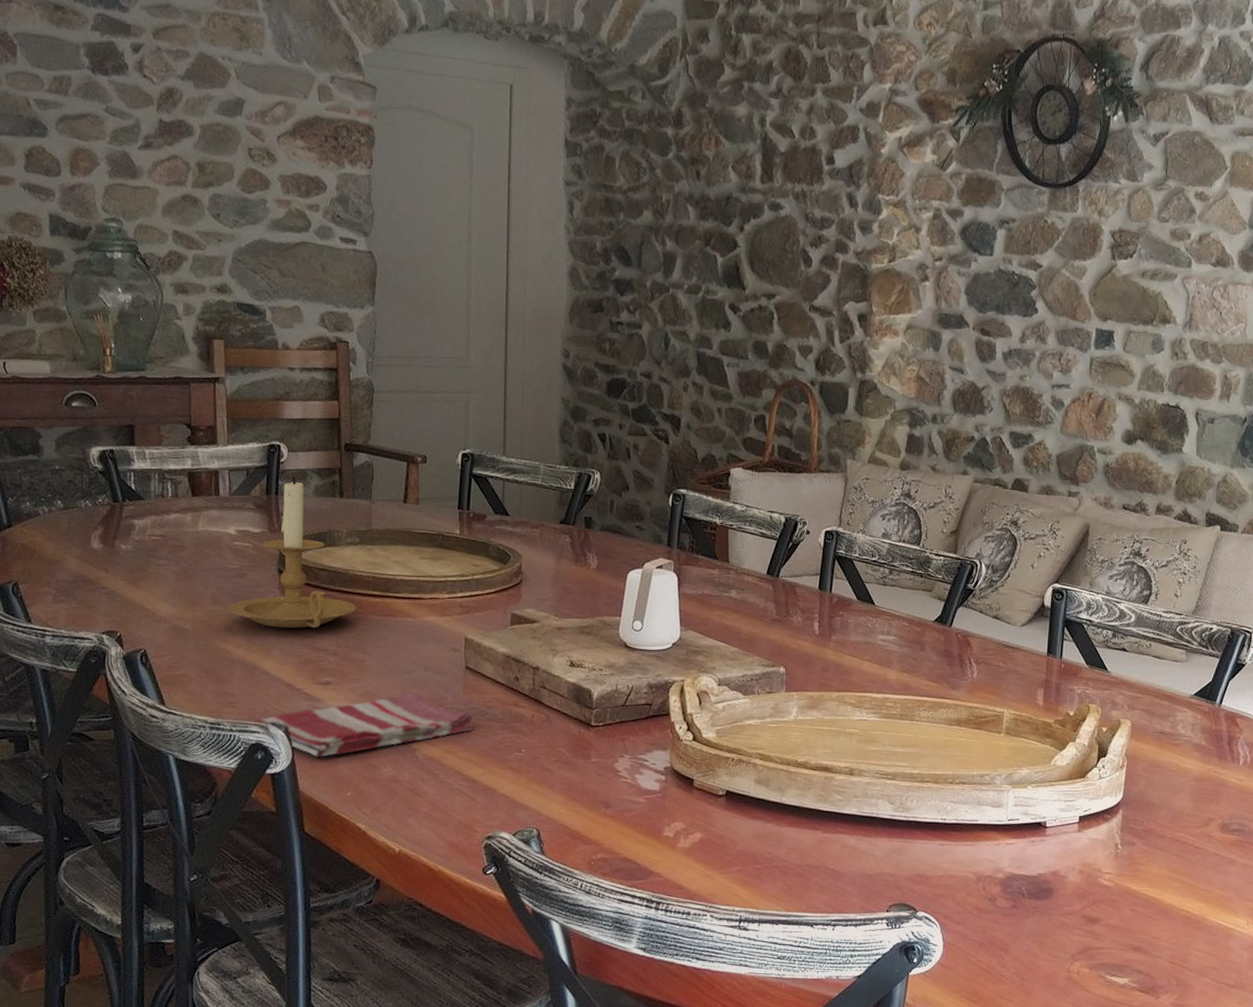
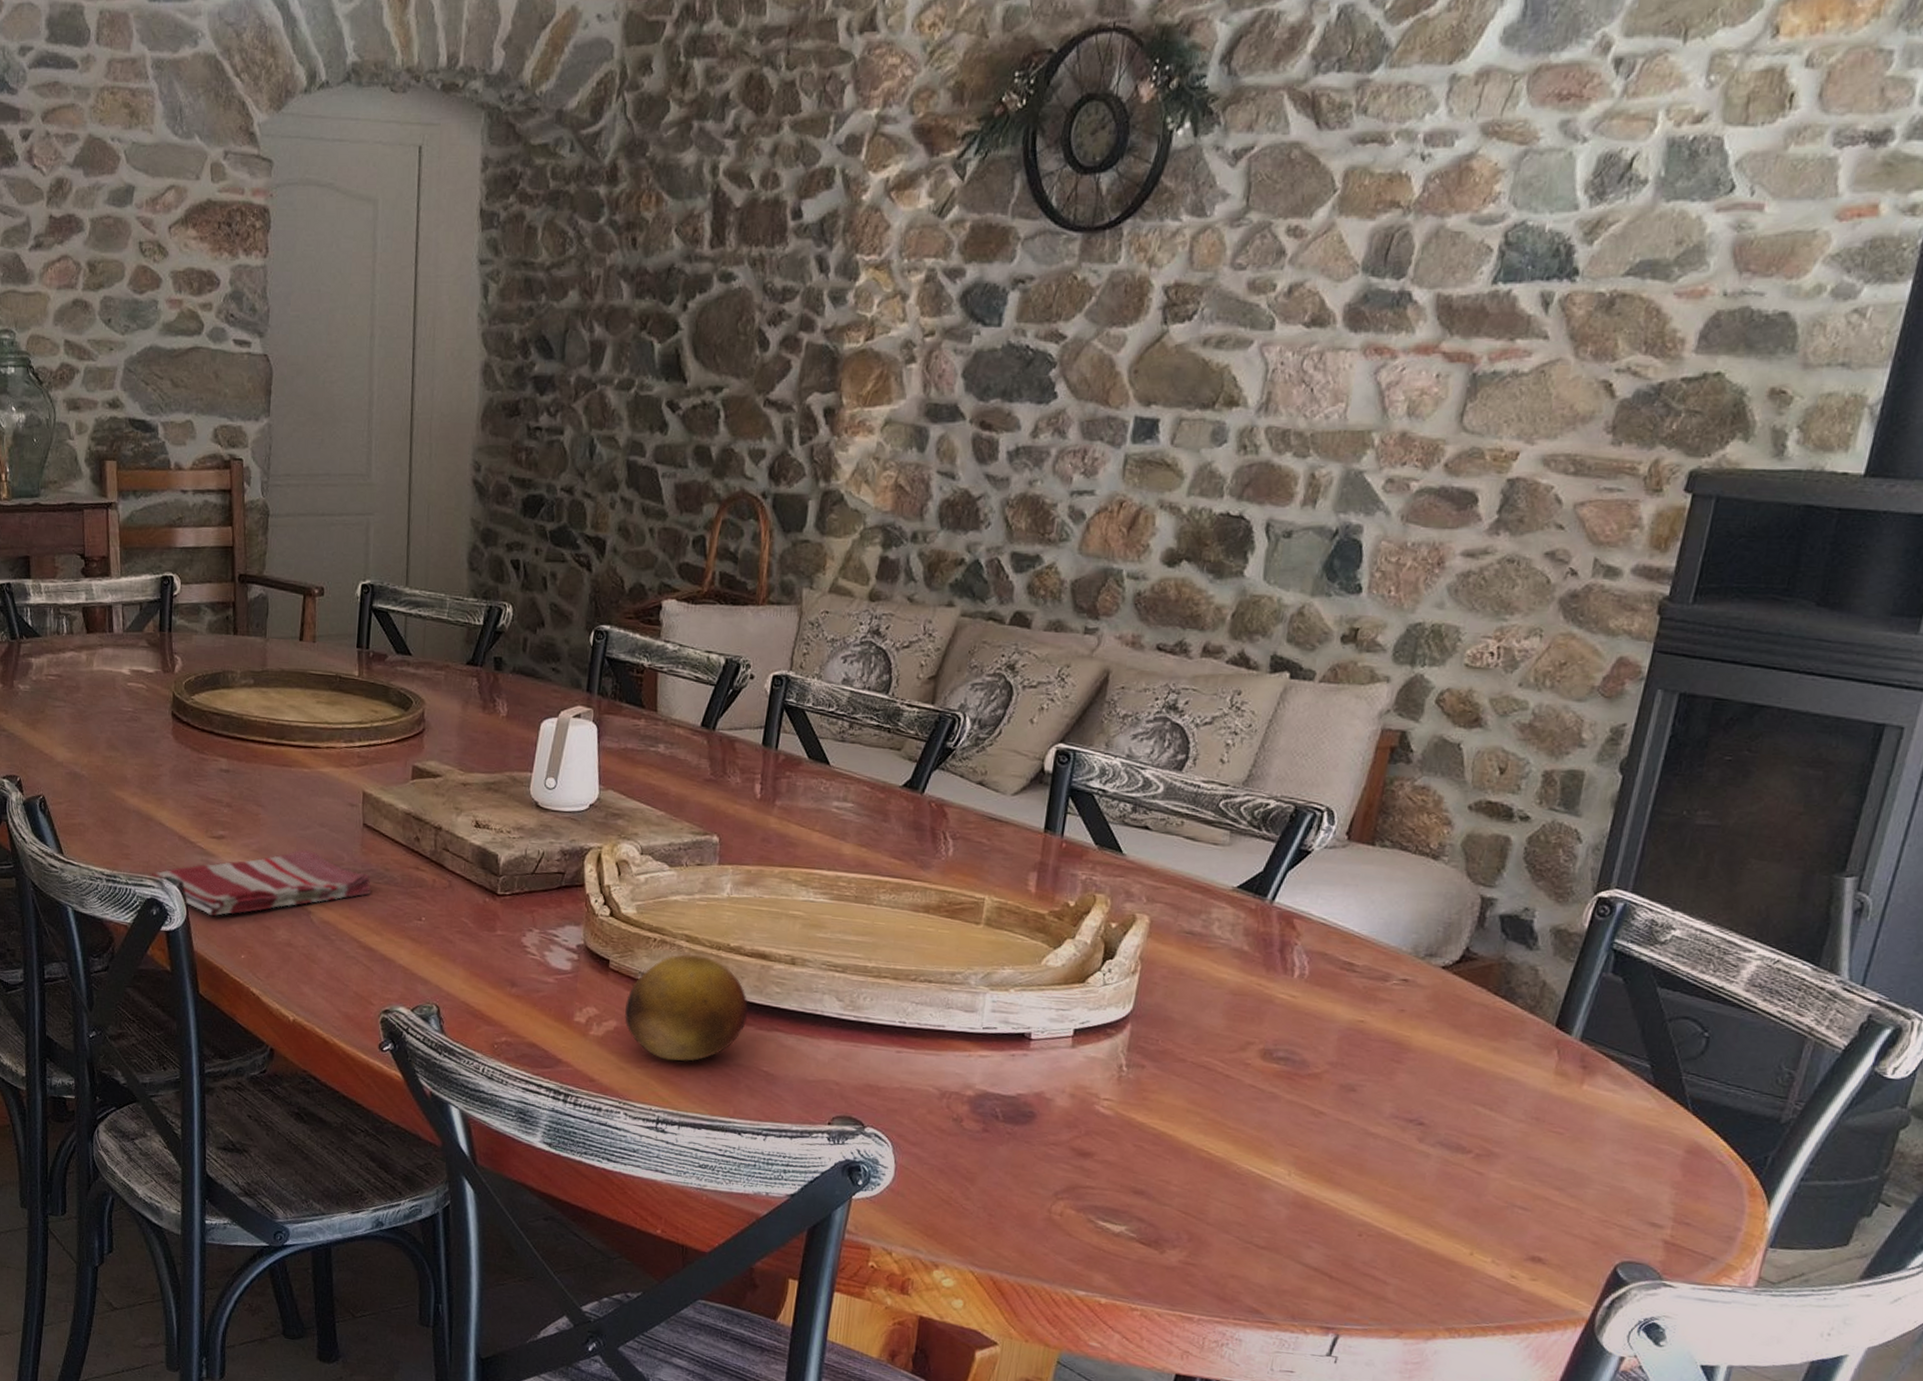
candle holder: present [228,476,356,629] -> none [123,611,250,778]
fruit: none [708,771,816,866] -> present [624,954,749,1062]

